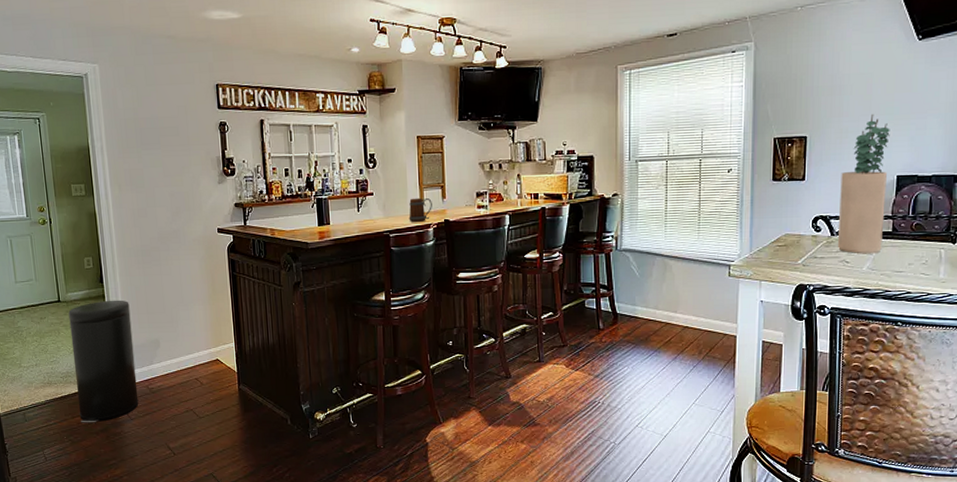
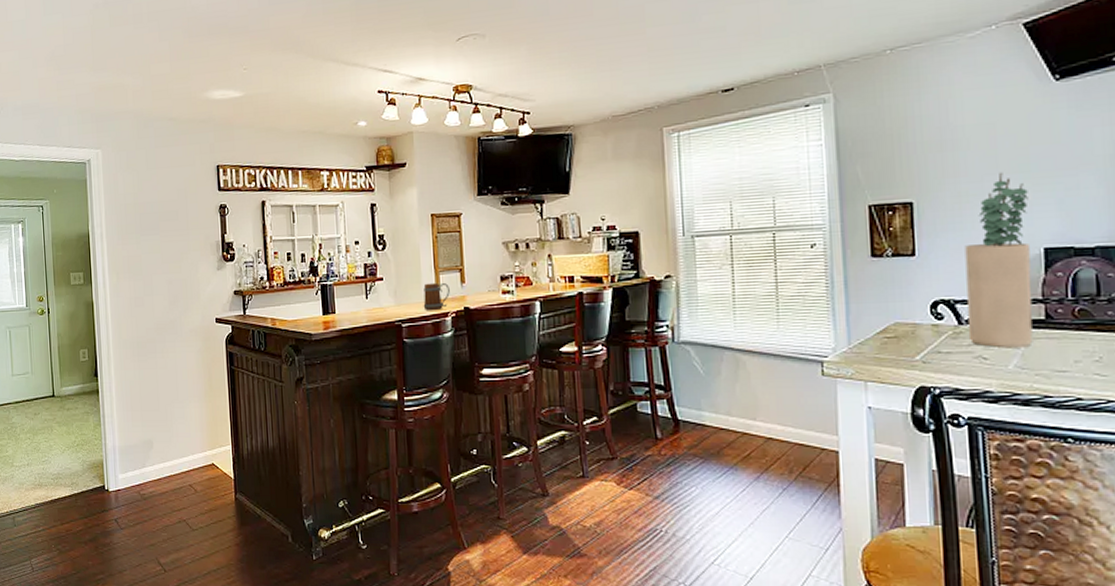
pedal bin: present [68,300,139,423] -> none [62,395,129,531]

